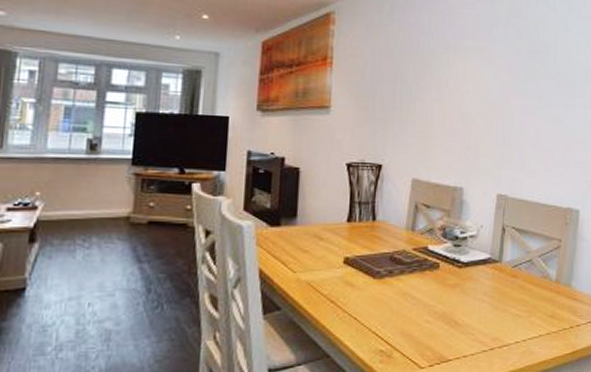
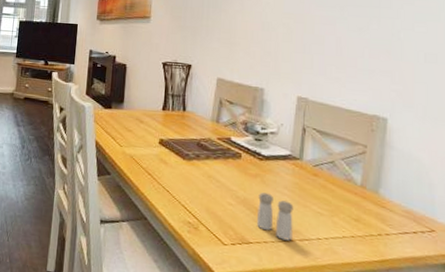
salt and pepper shaker: none [456,303,493,351] -> present [257,192,294,241]

